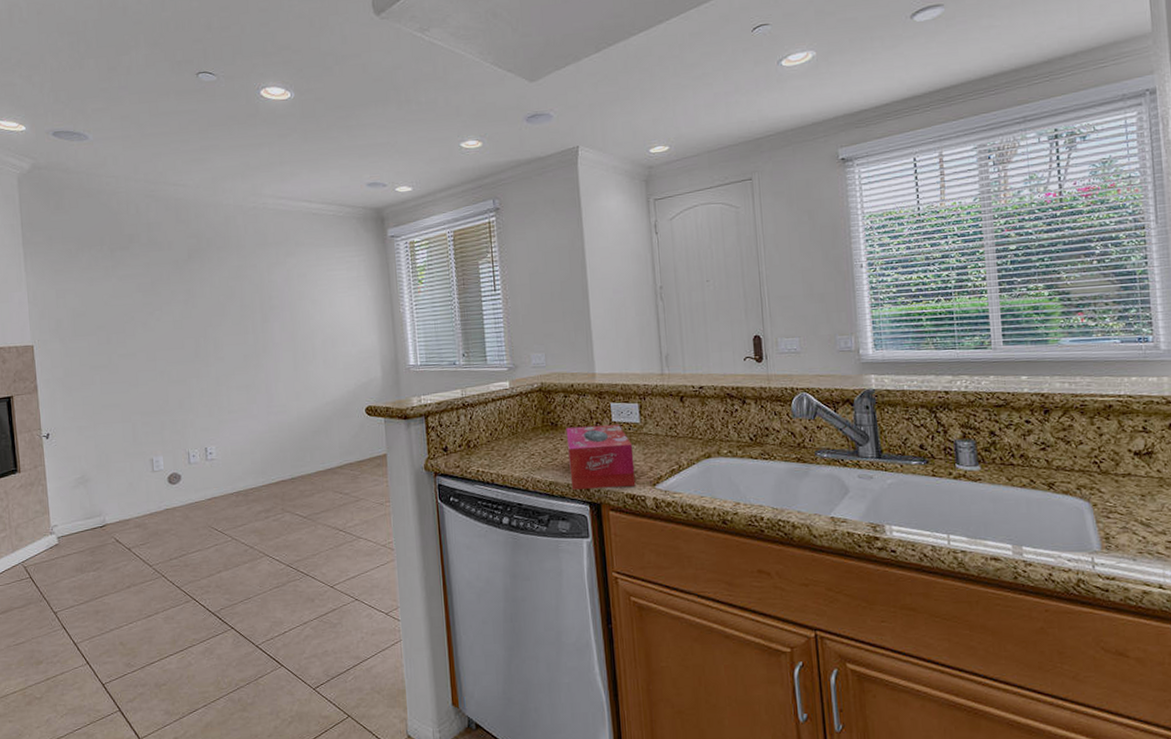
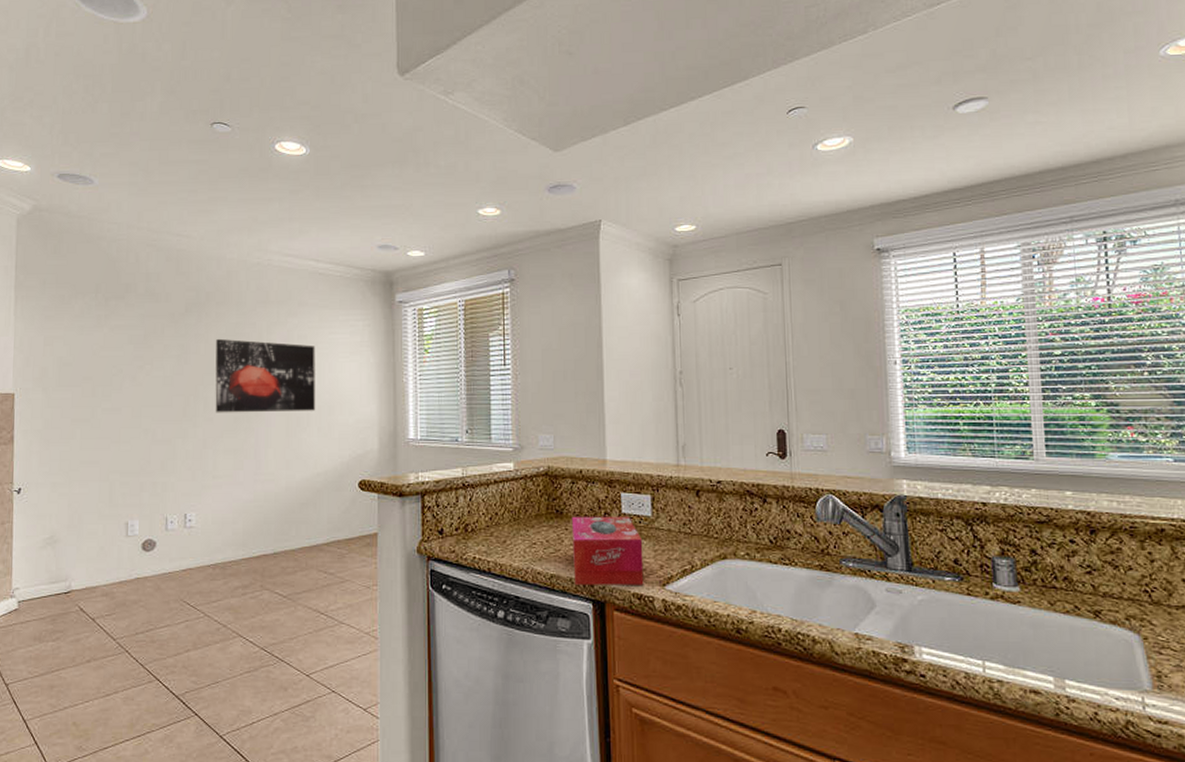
wall art: none [220,281,320,352] -> present [215,338,316,413]

